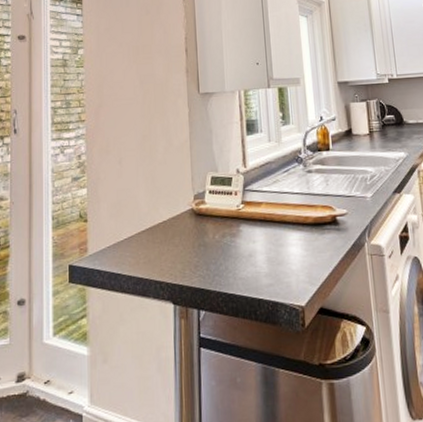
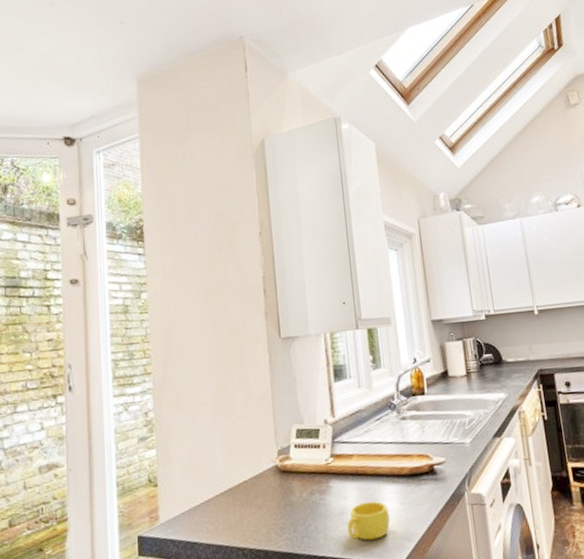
cup: none [255,246,294,282] -> present [347,501,390,541]

